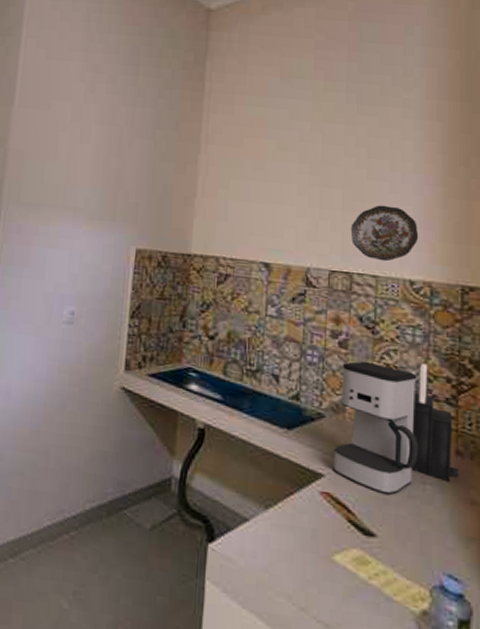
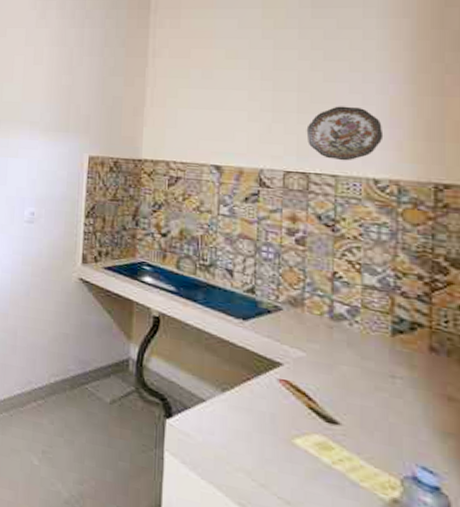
coffee maker: present [332,361,418,496] -> none [291,257,385,387]
knife block: present [411,363,460,483] -> none [378,260,434,378]

